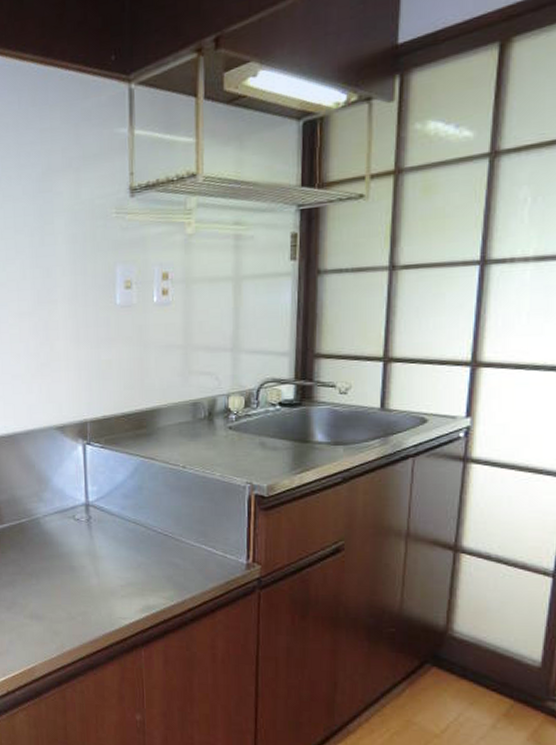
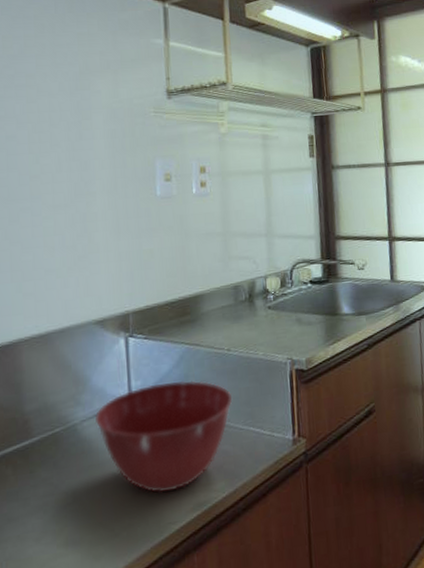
mixing bowl: none [56,491,185,590] -> present [96,380,232,493]

